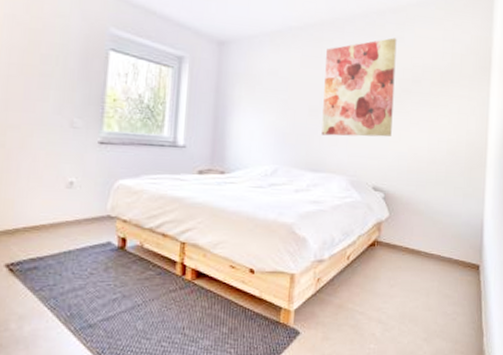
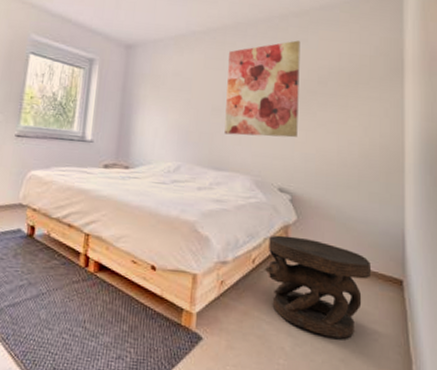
side table: none [358,231,454,321] -> present [264,235,372,339]

